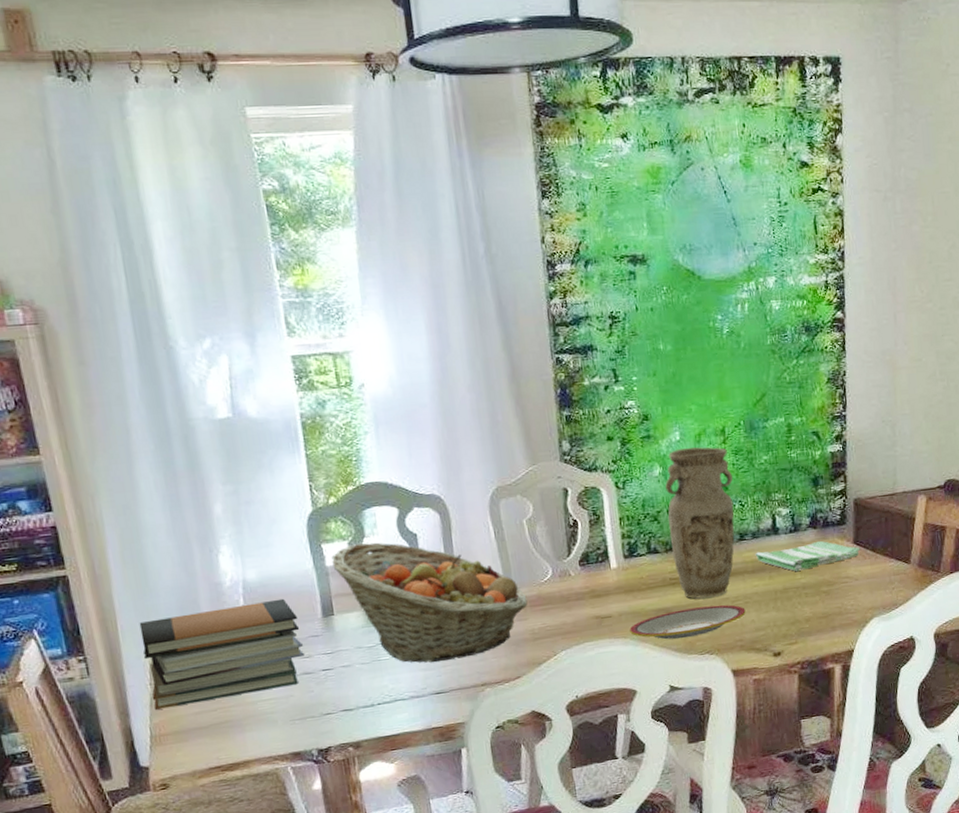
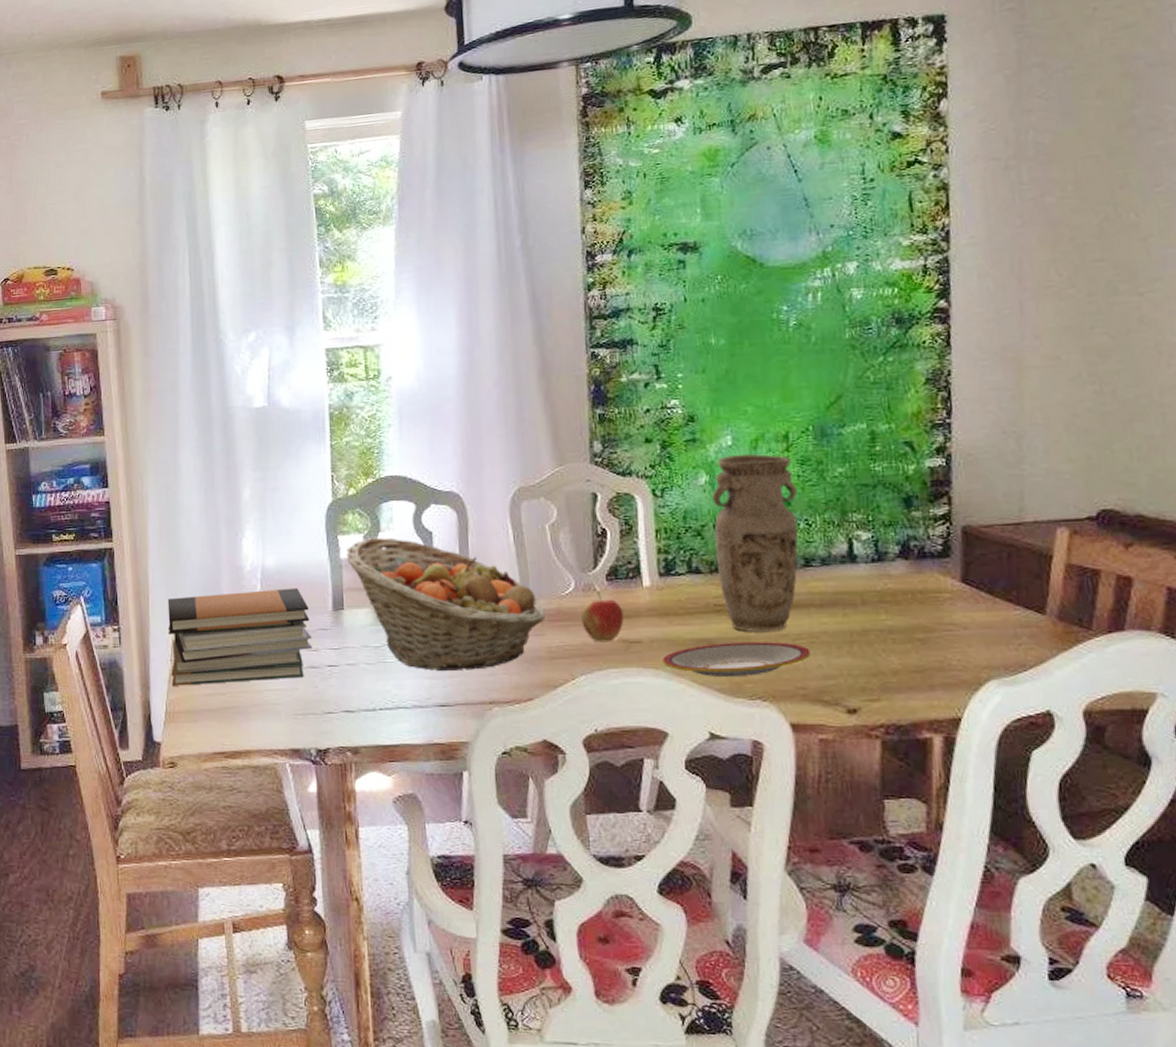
apple: none [559,575,596,621] -> present [581,591,624,642]
dish towel: present [755,541,861,571] -> none [824,575,971,610]

